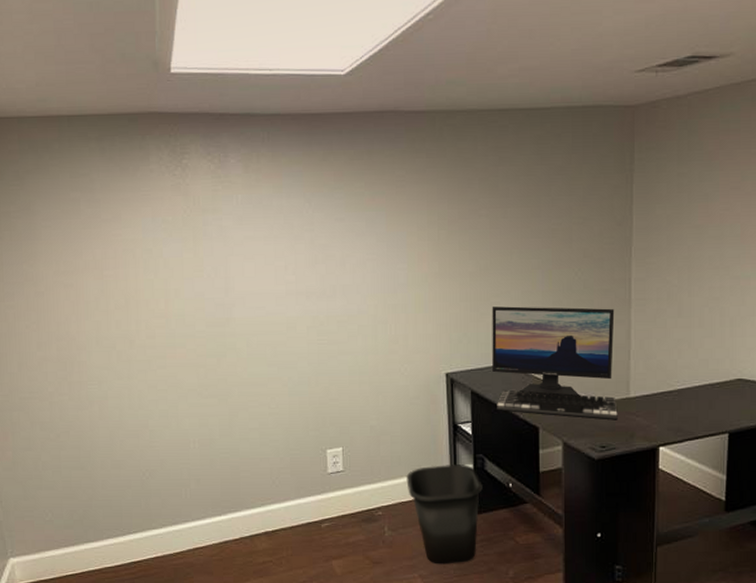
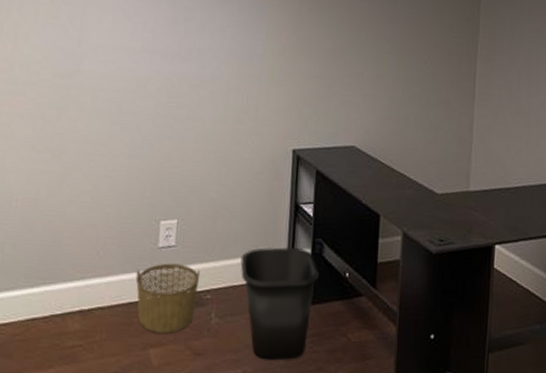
basket: none [311,486,370,547] -> present [135,263,201,334]
computer monitor: present [492,306,615,397] -> none [339,86,459,186]
computer keyboard: present [497,389,618,420] -> none [340,172,457,214]

